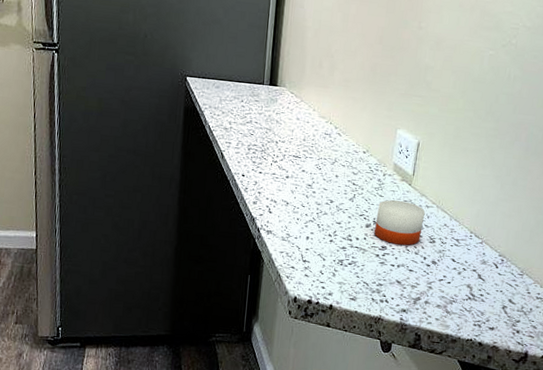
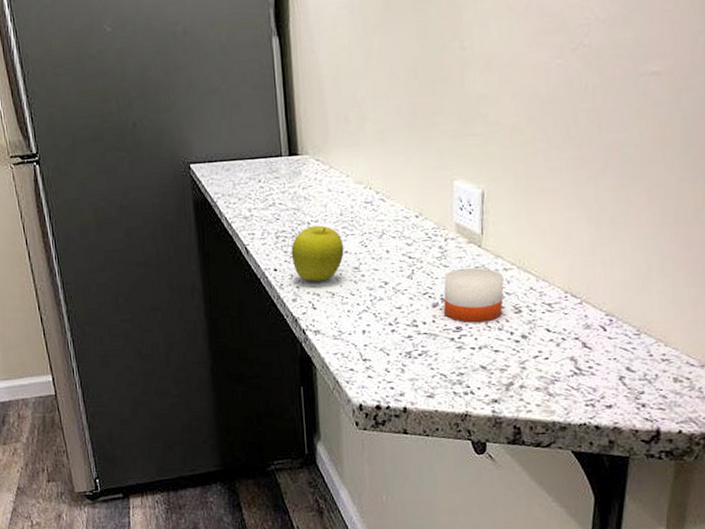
fruit: none [258,145,303,191] -> present [291,225,344,282]

